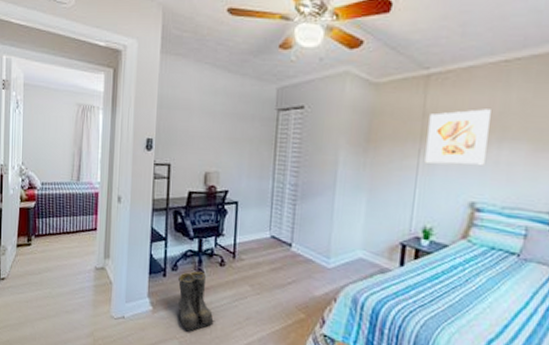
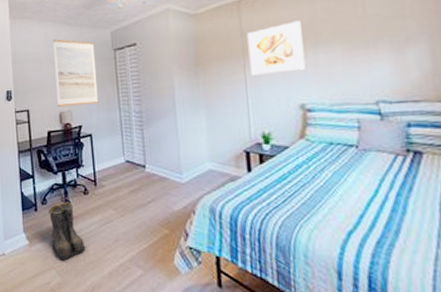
wall art: none [203,85,256,169] -> present [52,39,99,107]

